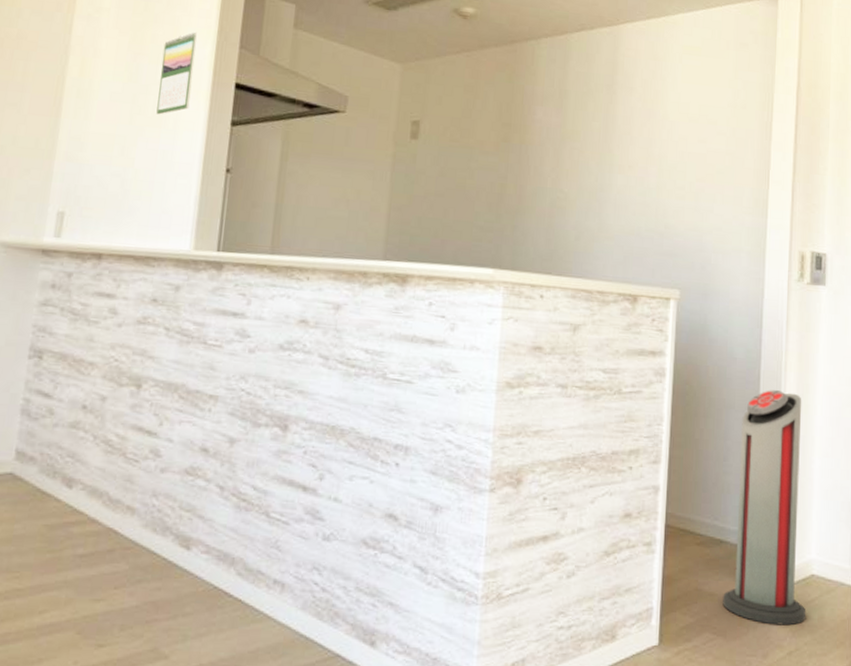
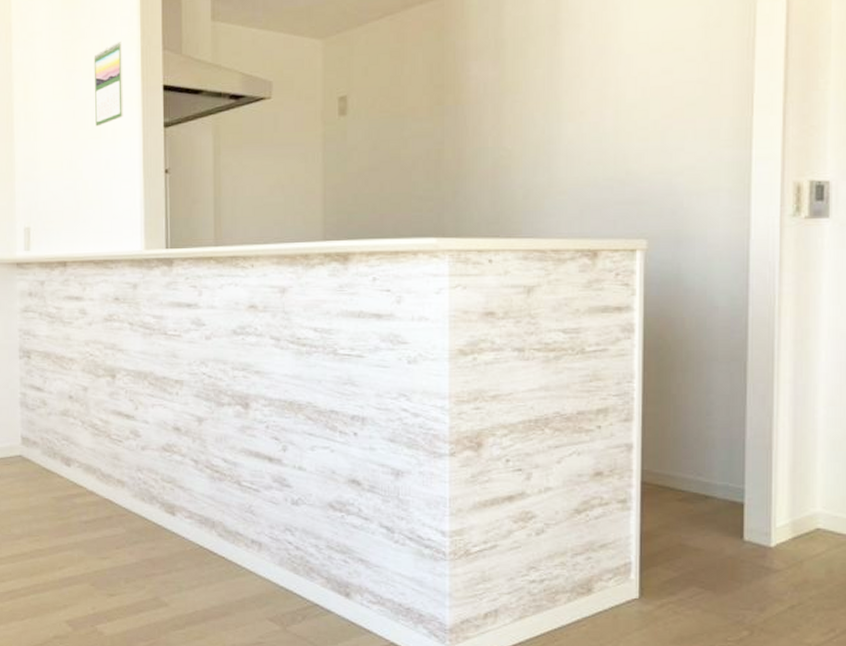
air purifier: present [723,390,806,626] -> none [711,338,811,580]

